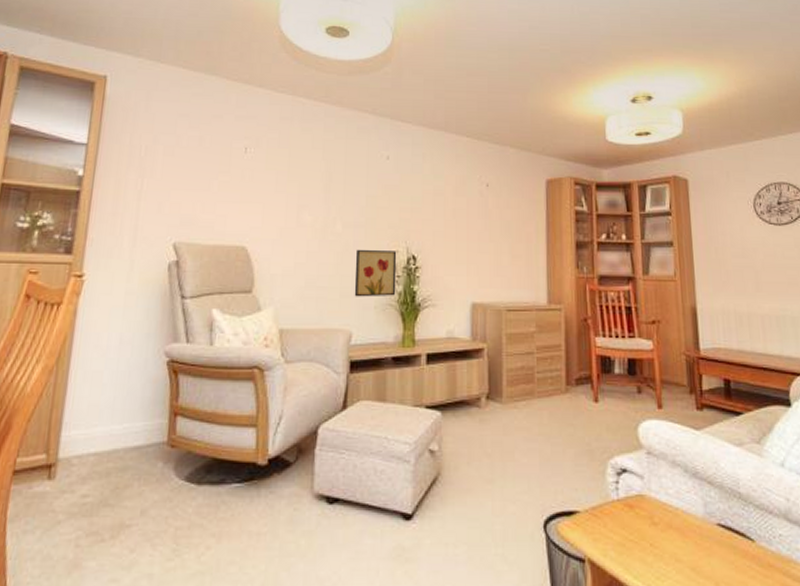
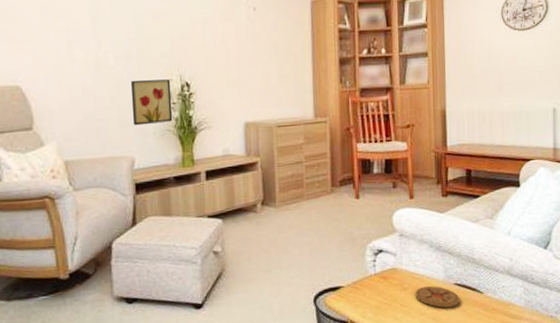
coaster: none [668,522,726,556] -> present [415,286,460,308]

